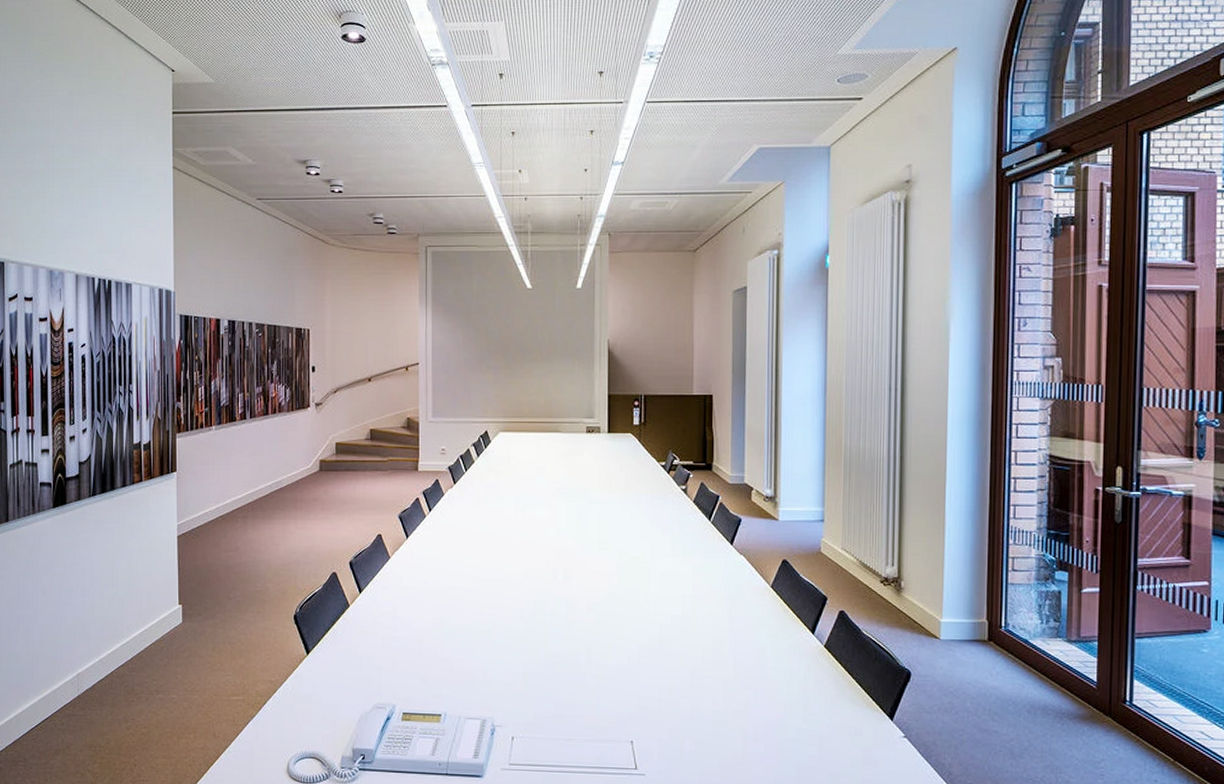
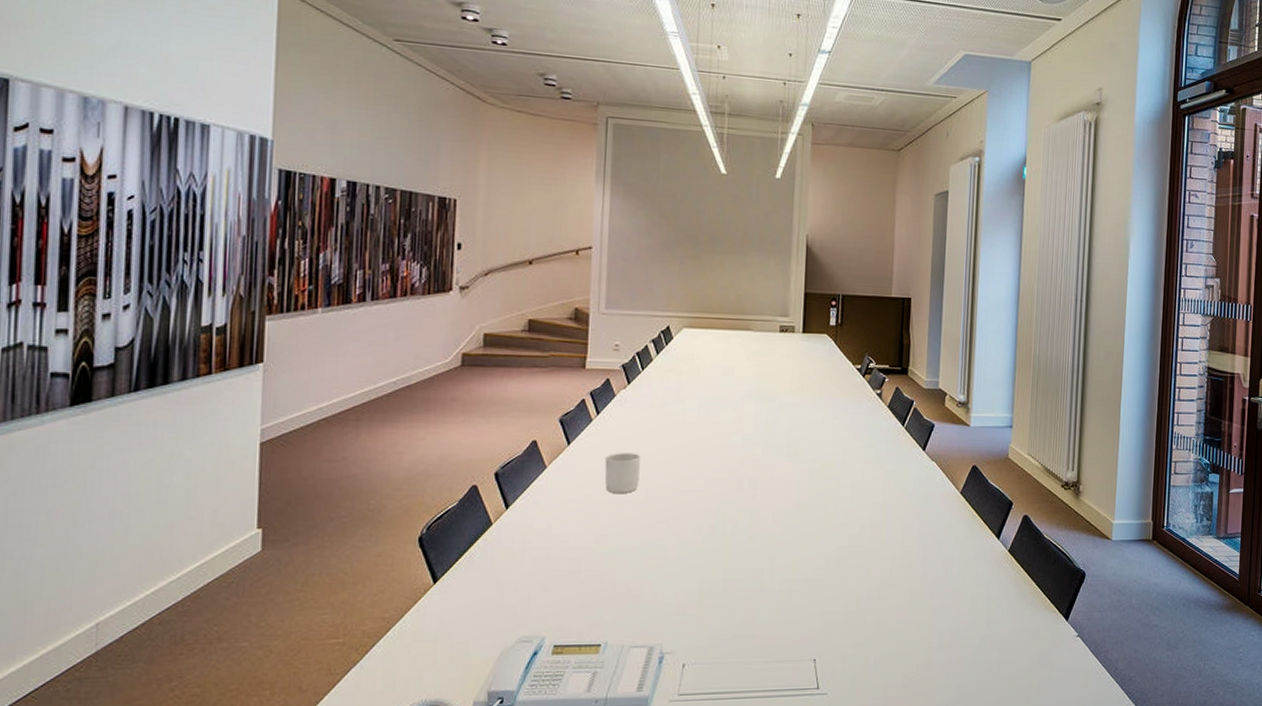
mug: none [438,545,467,581] -> present [604,453,640,493]

